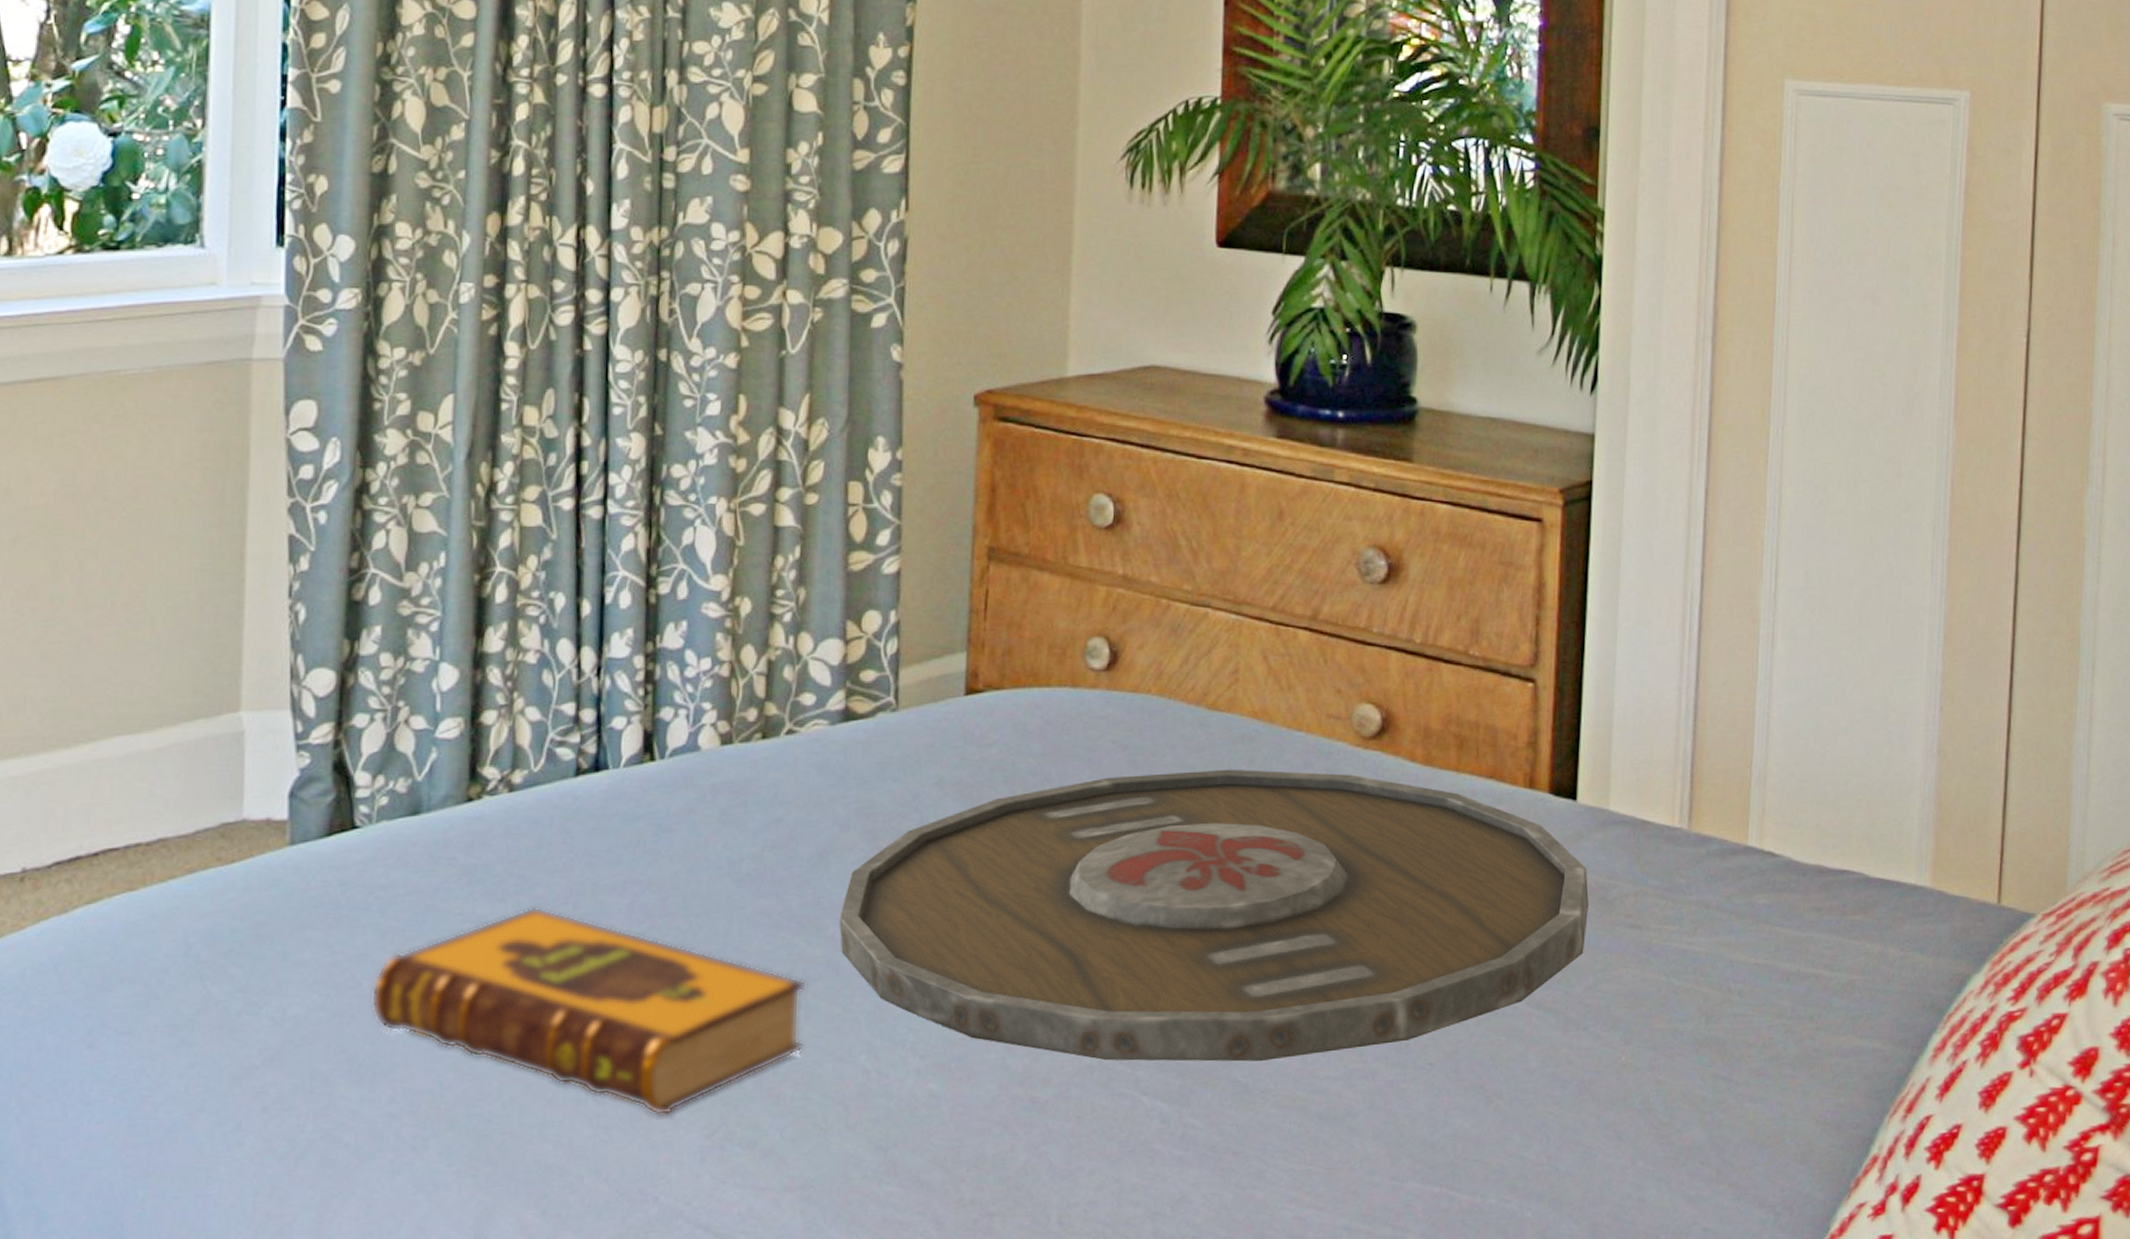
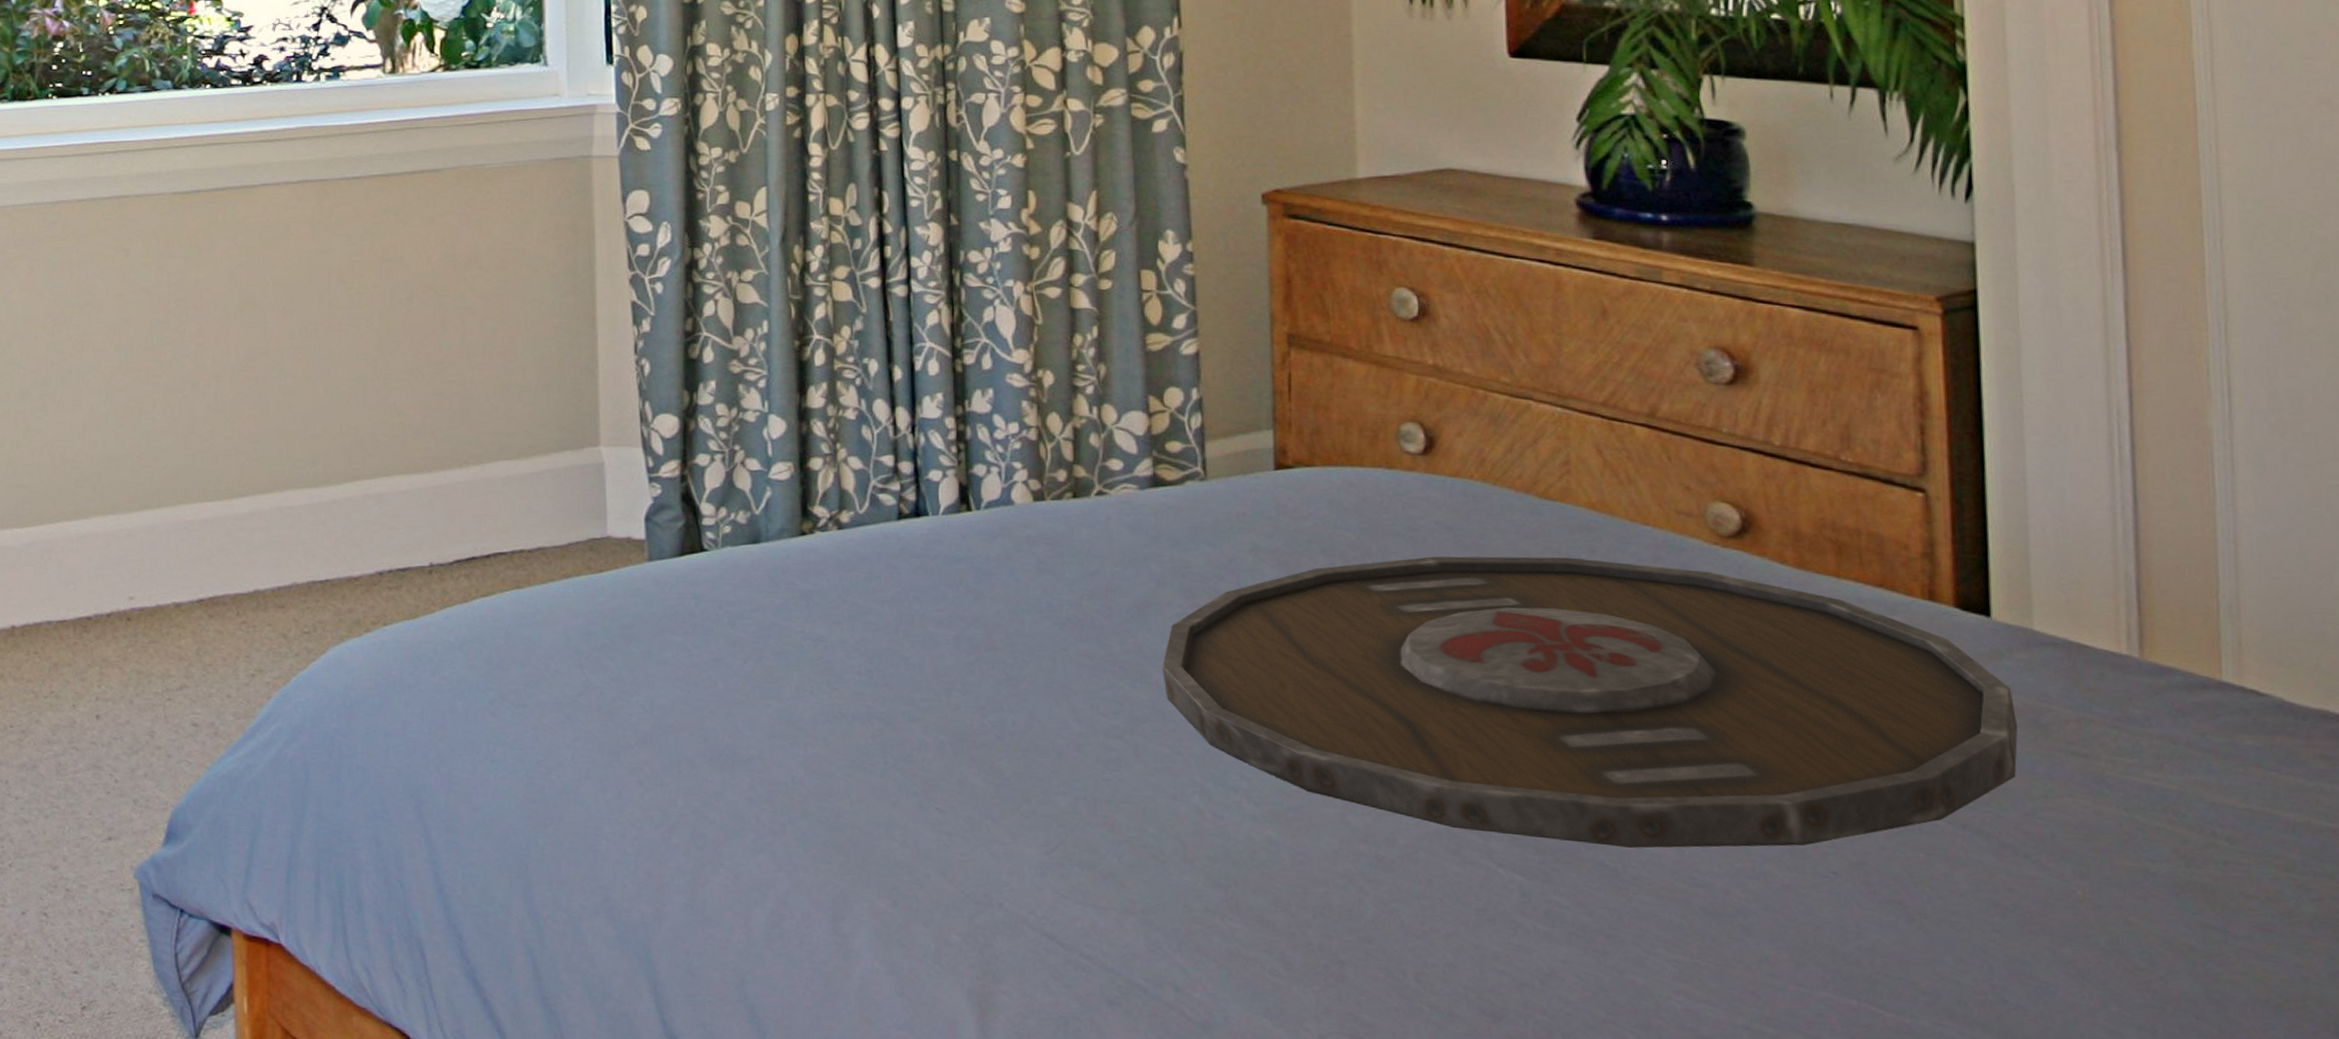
hardback book: present [370,907,806,1116] -> none [726,631,1135,830]

